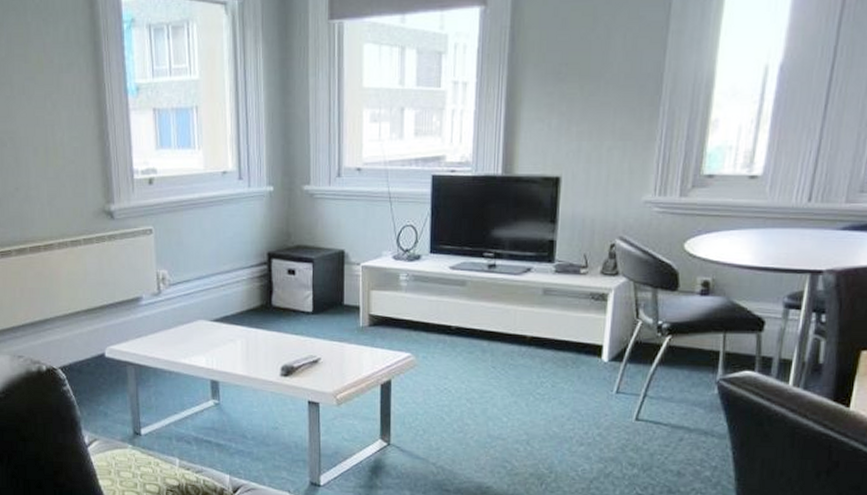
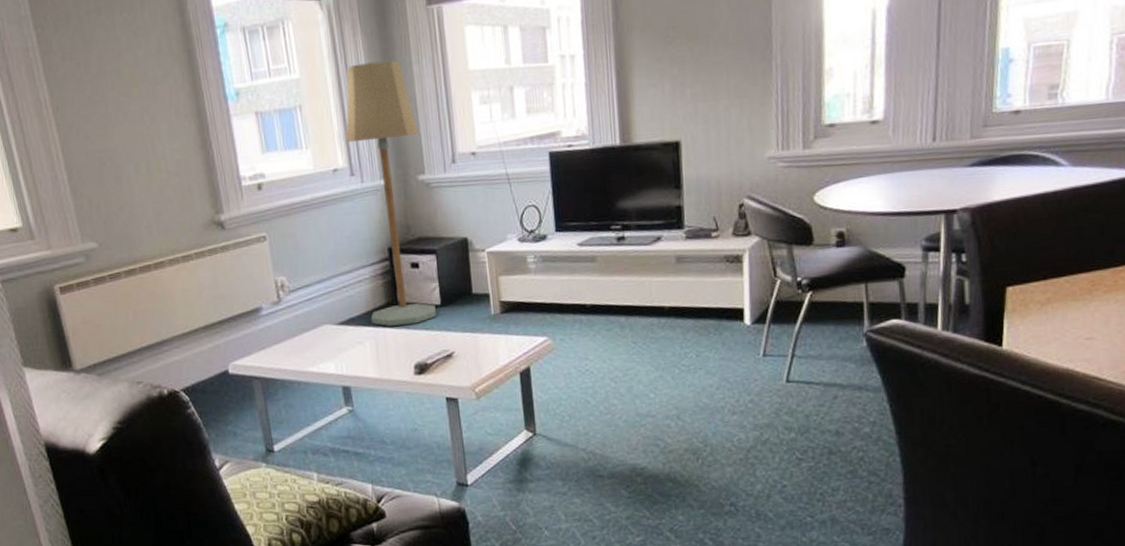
floor lamp: none [237,70,308,328] -> present [345,60,436,326]

